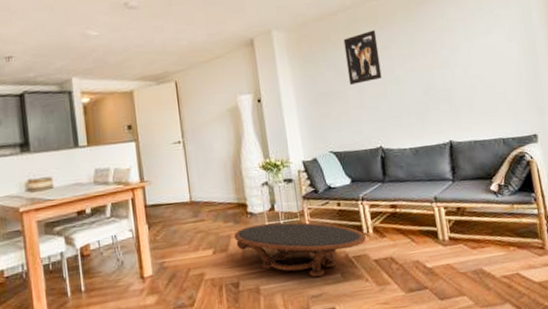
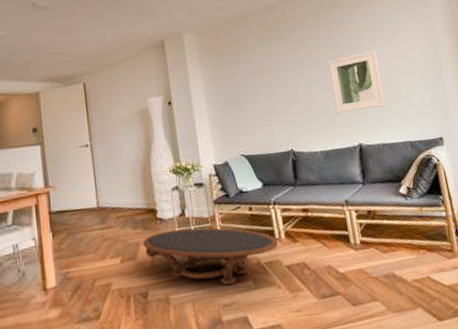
wall art: present [343,30,382,86] -> none [254,34,293,89]
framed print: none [419,45,478,110] -> present [328,50,386,113]

